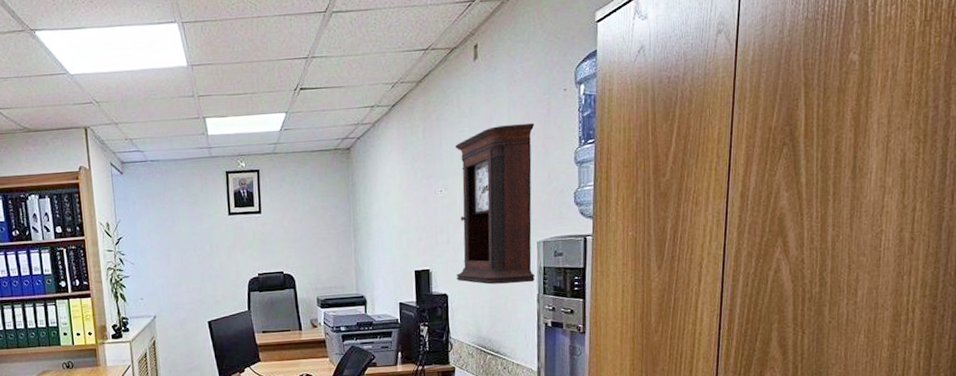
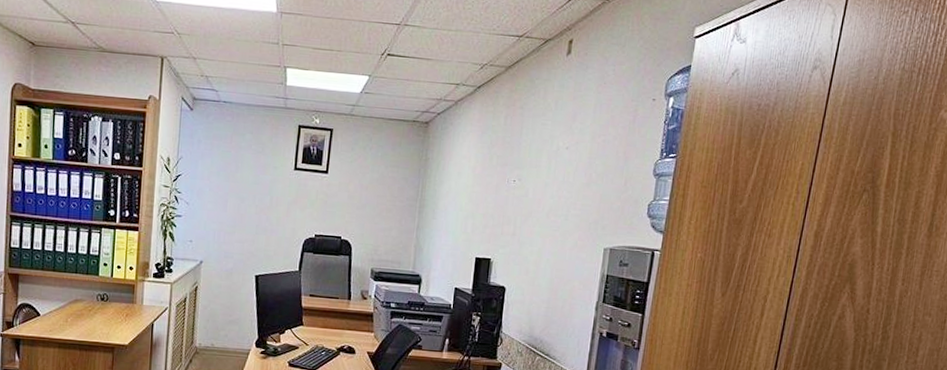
pendulum clock: present [455,123,535,285] -> none [516,124,619,289]

